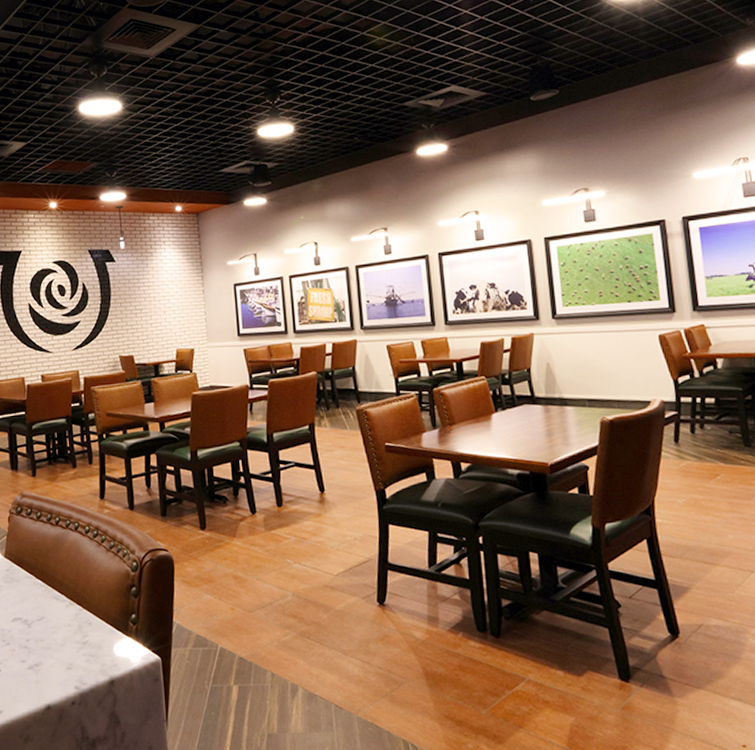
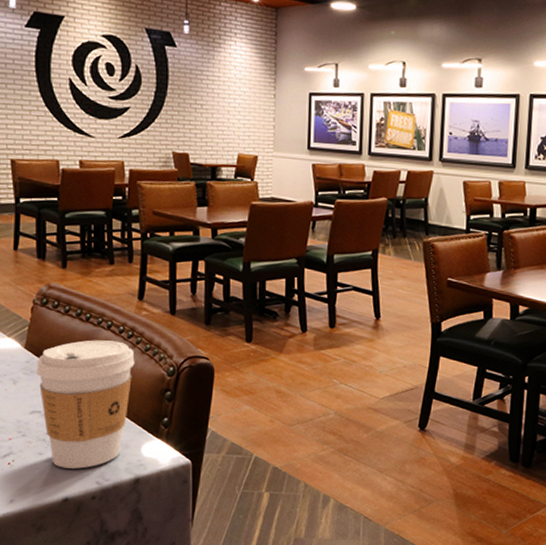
coffee cup: none [16,541,101,674] -> present [37,340,135,469]

